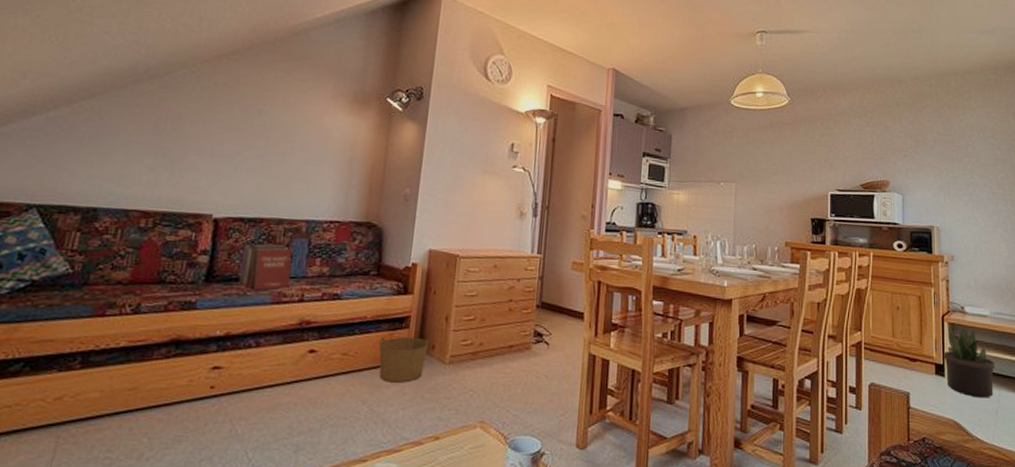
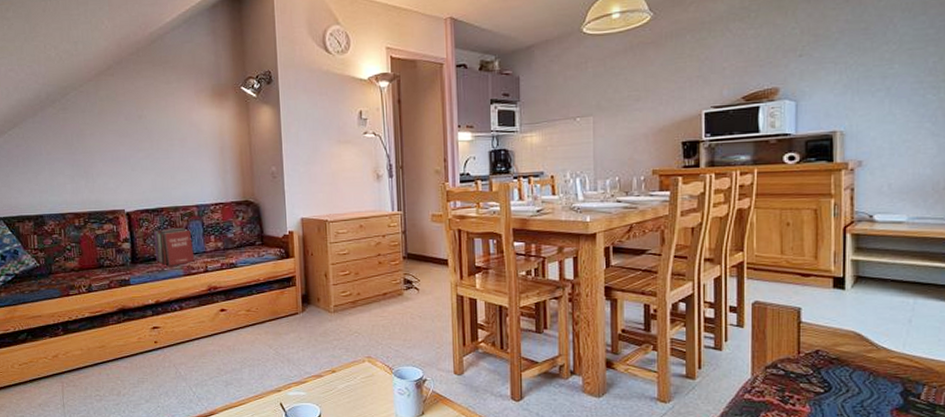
basket: present [379,336,430,383] -> none [273,292,315,330]
planter: present [944,326,995,398] -> none [844,237,911,308]

